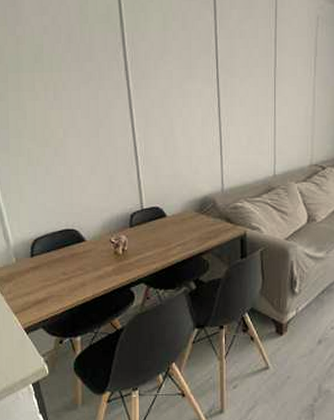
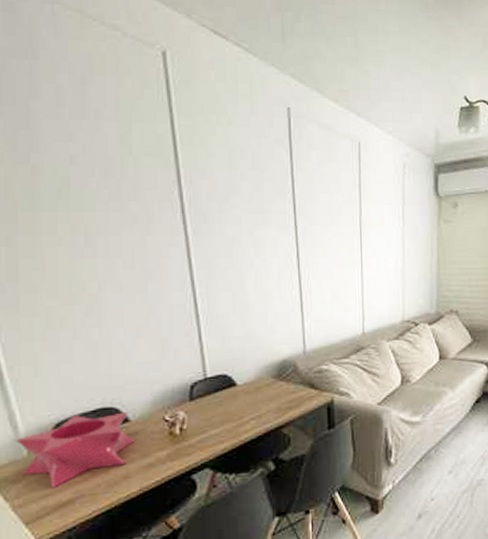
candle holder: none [7,233,90,289] -> present [15,411,135,489]

